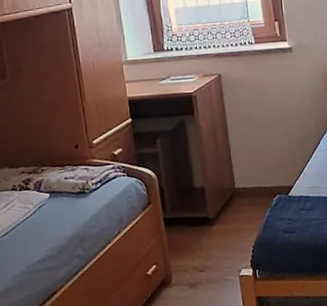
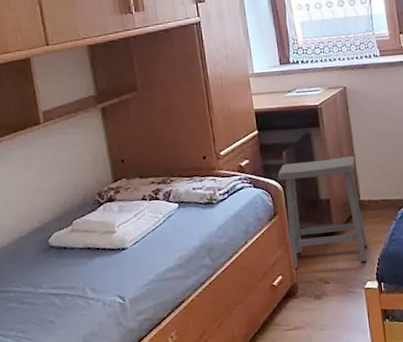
stool: none [151,143,242,257] -> present [277,156,367,268]

